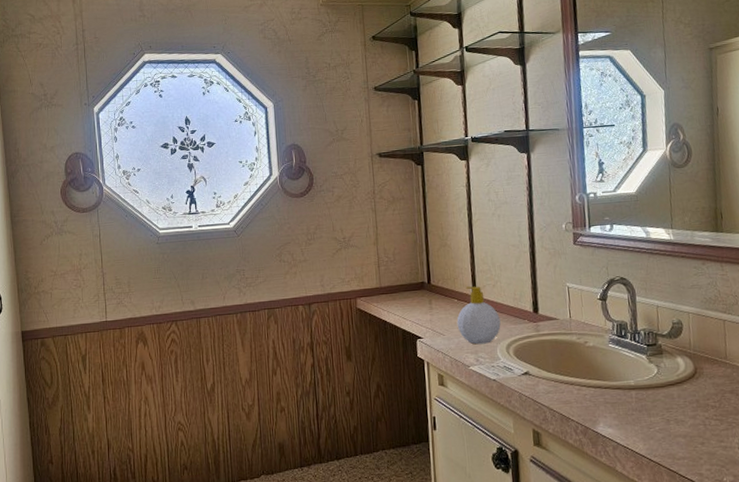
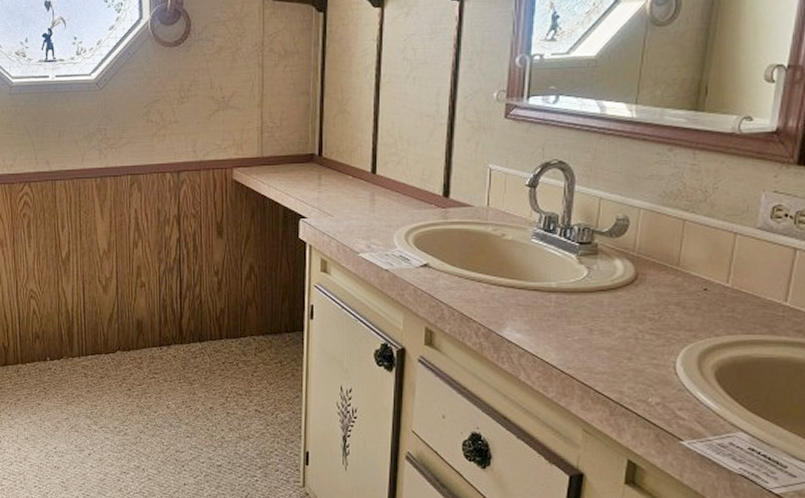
soap bottle: present [456,286,501,345] -> none [349,162,402,229]

